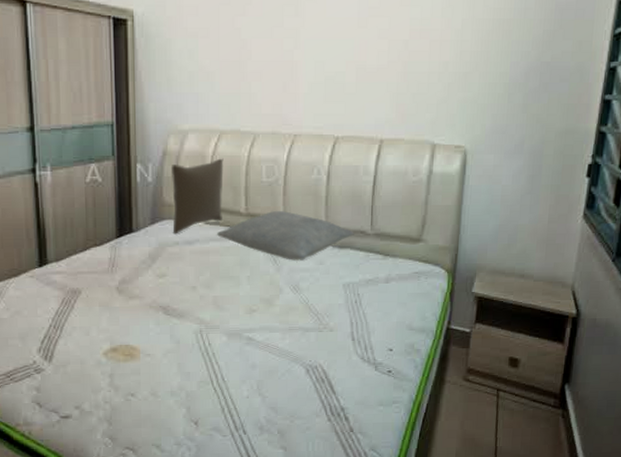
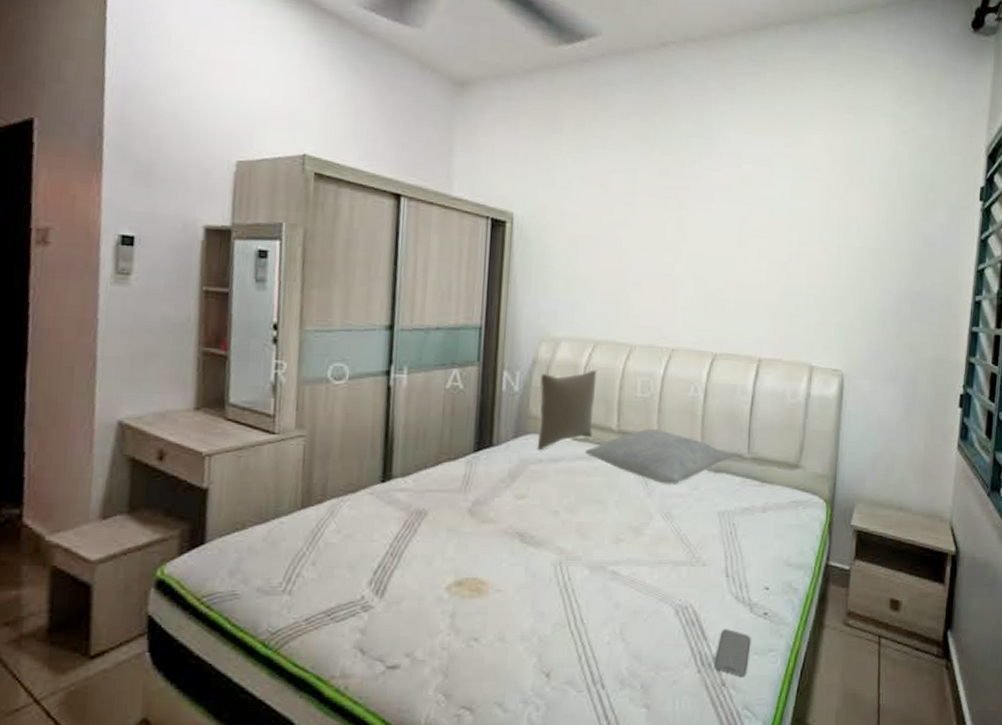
smartphone: none [343,385,376,424] -> present [715,629,751,677]

